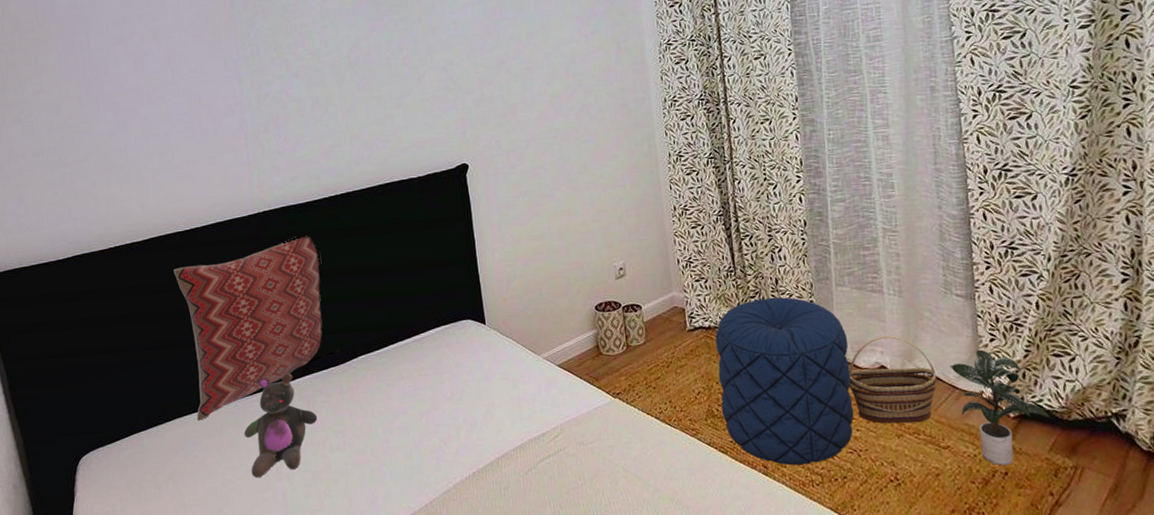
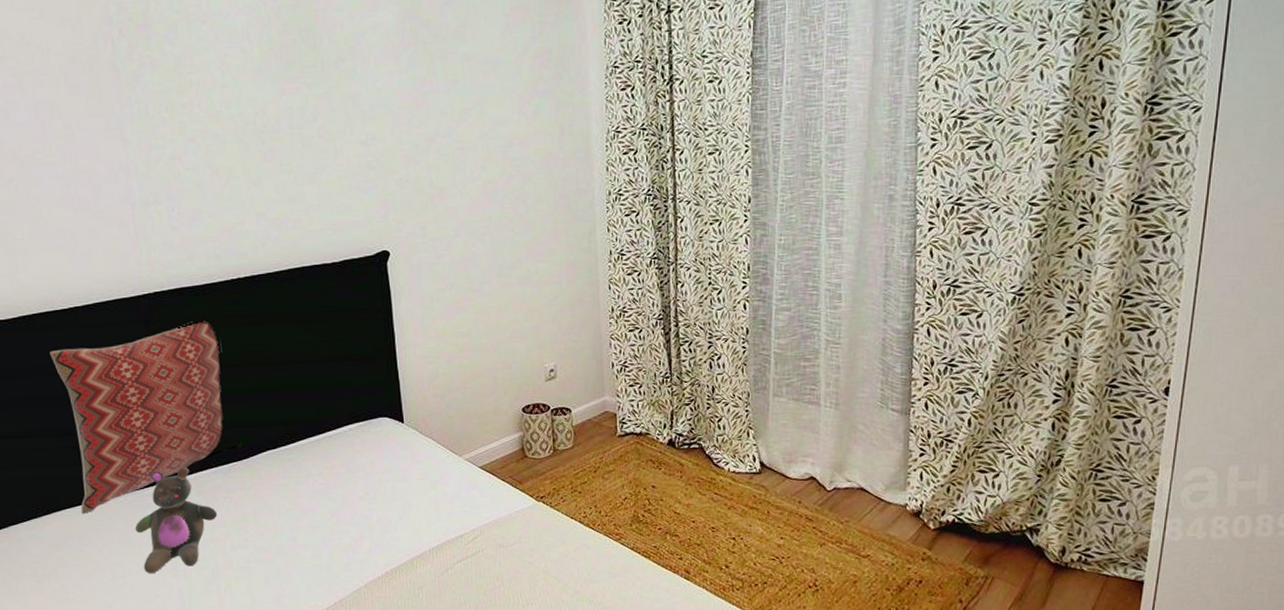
pouf: present [715,297,854,466] -> none [646,405,780,571]
basket: present [848,335,937,424] -> none [777,447,864,533]
potted plant: present [949,349,1050,466] -> none [877,463,968,575]

